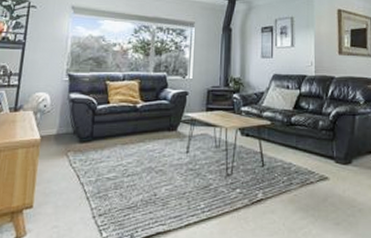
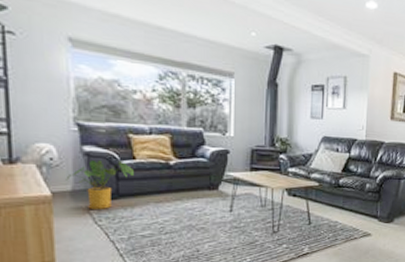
house plant: none [53,105,107,152] -> present [66,160,134,209]

